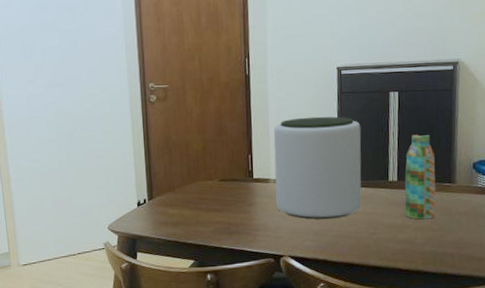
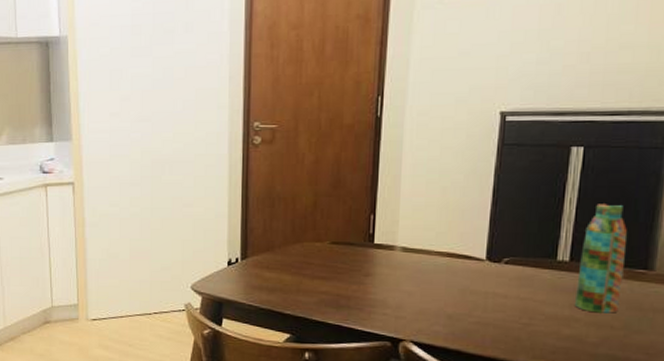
plant pot: present [273,116,362,220] -> none [400,173,526,302]

